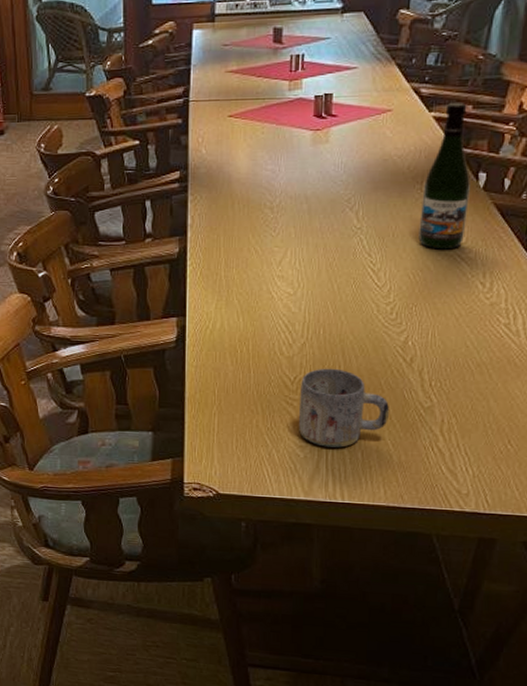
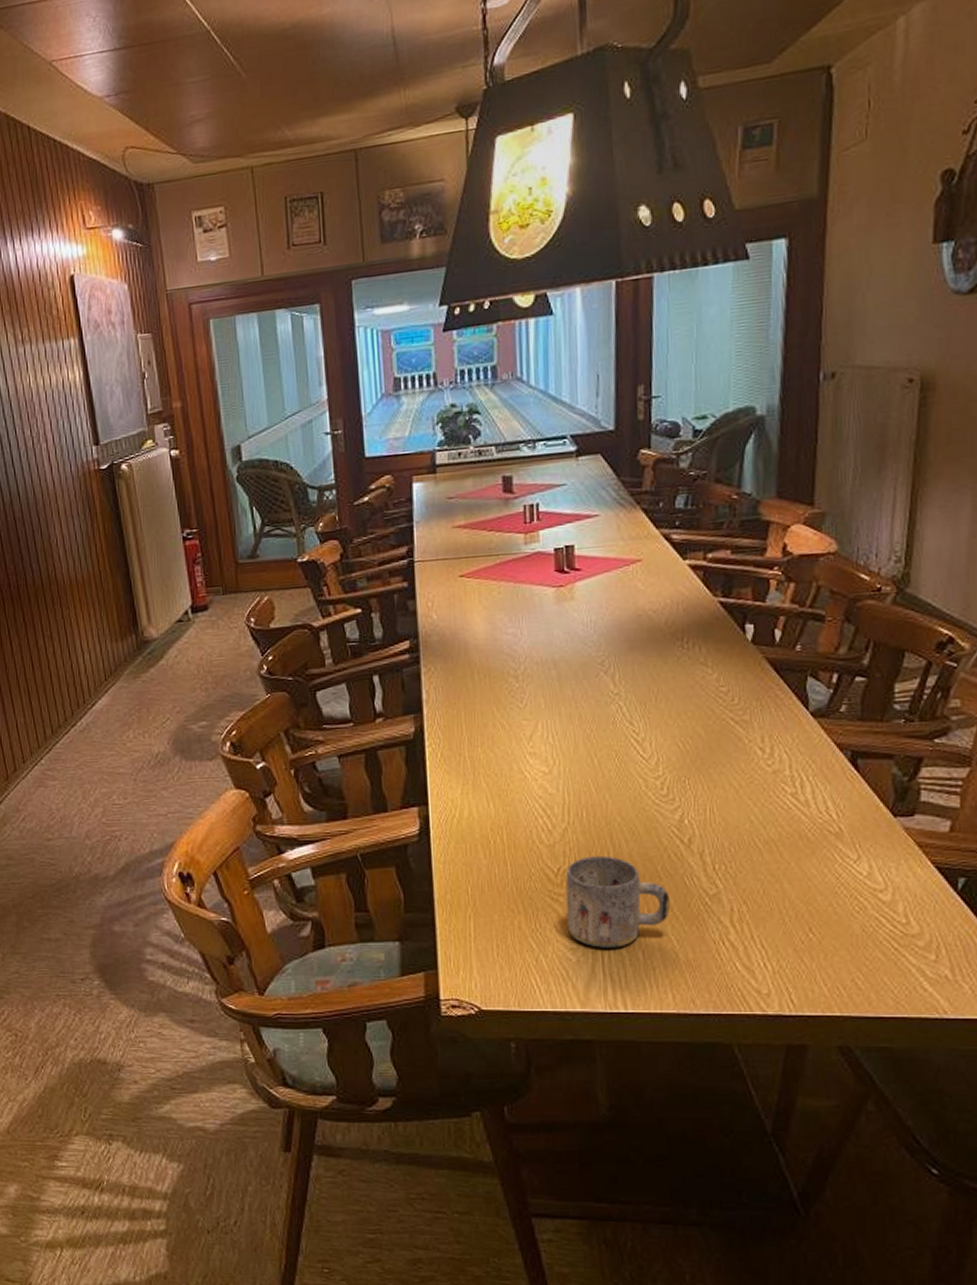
beer bottle: present [418,103,471,250] -> none [684,548,738,713]

